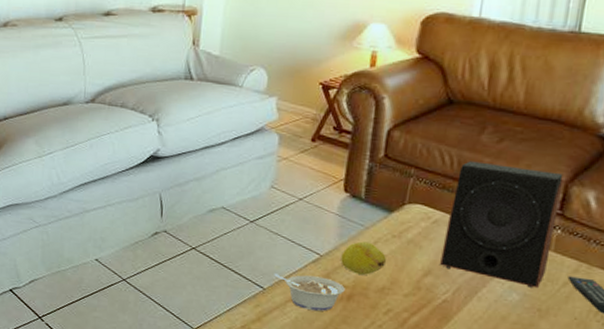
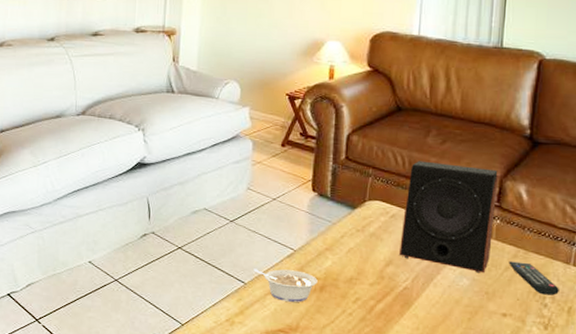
fruit: present [341,241,387,275] -> none [312,236,353,267]

